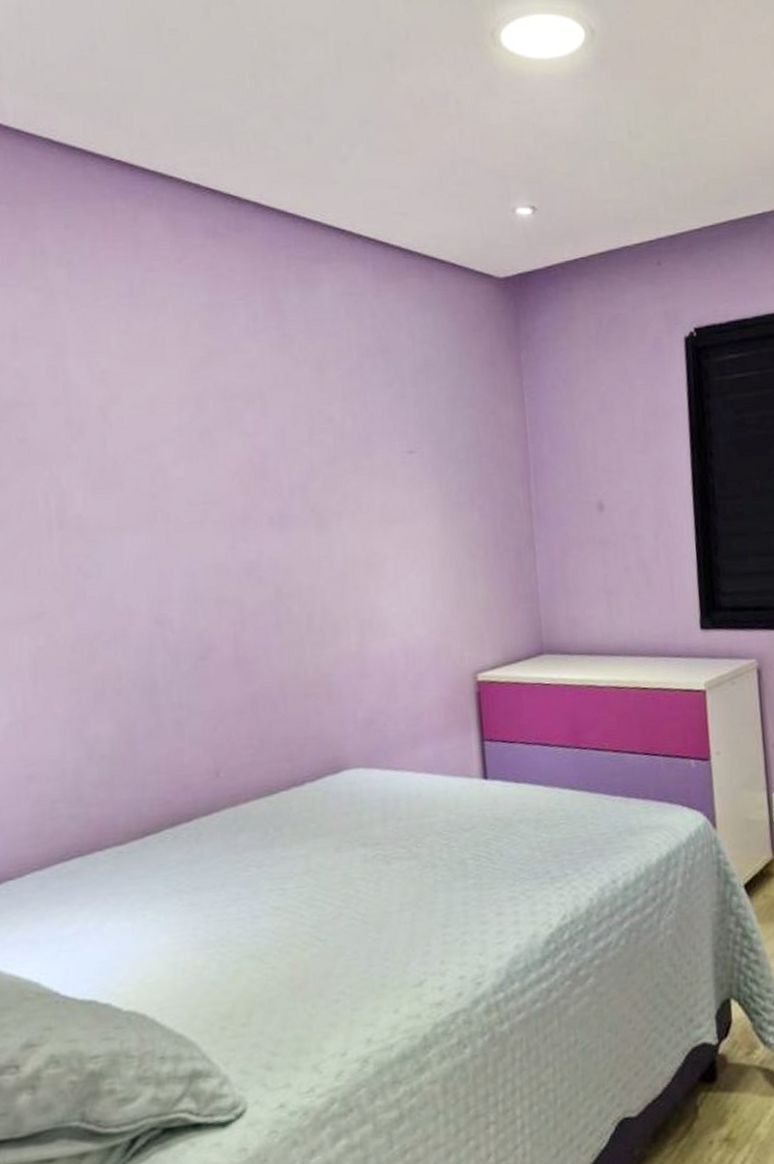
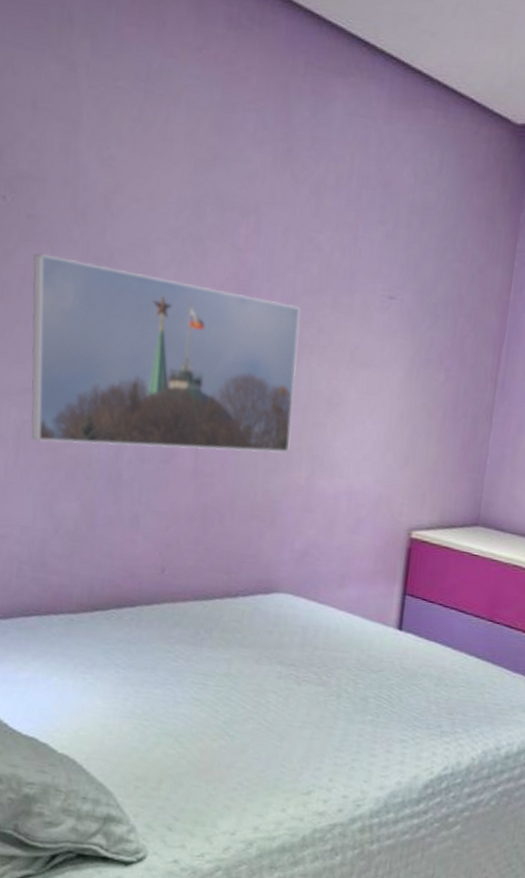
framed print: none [30,474,335,666] -> present [31,253,300,454]

